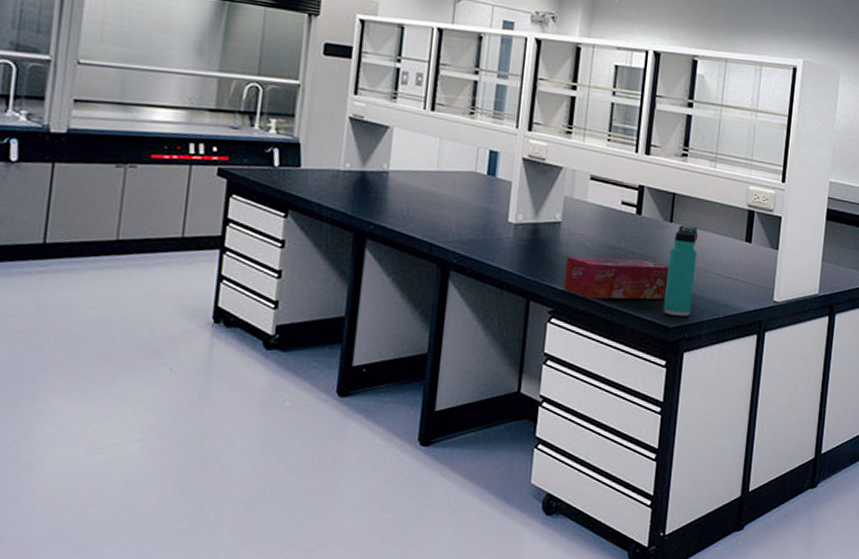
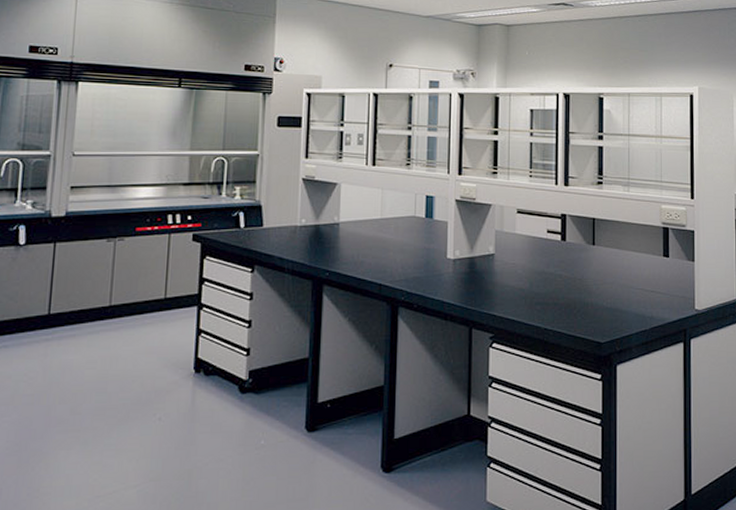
tissue box: present [563,256,669,300] -> none [501,281,596,322]
thermos bottle: present [663,225,698,317] -> none [594,246,620,331]

